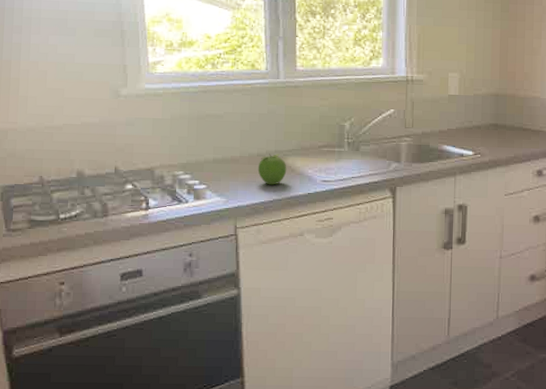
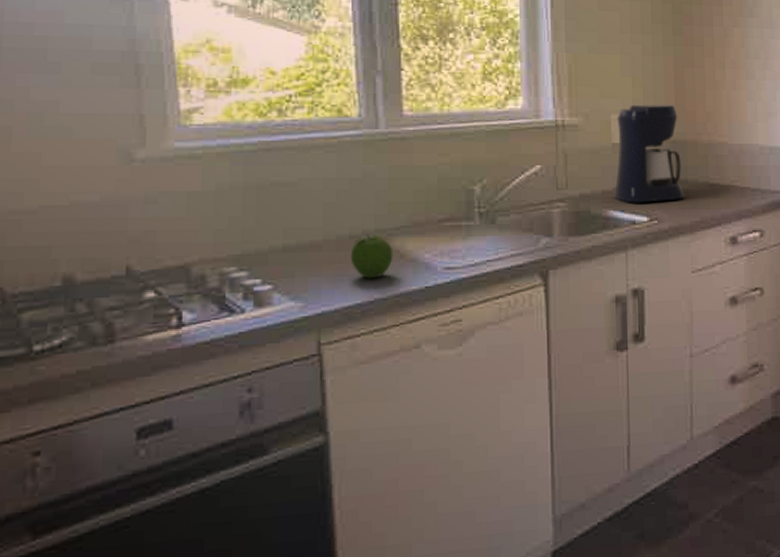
coffee maker: none [448,65,503,141] -> present [614,103,685,203]

